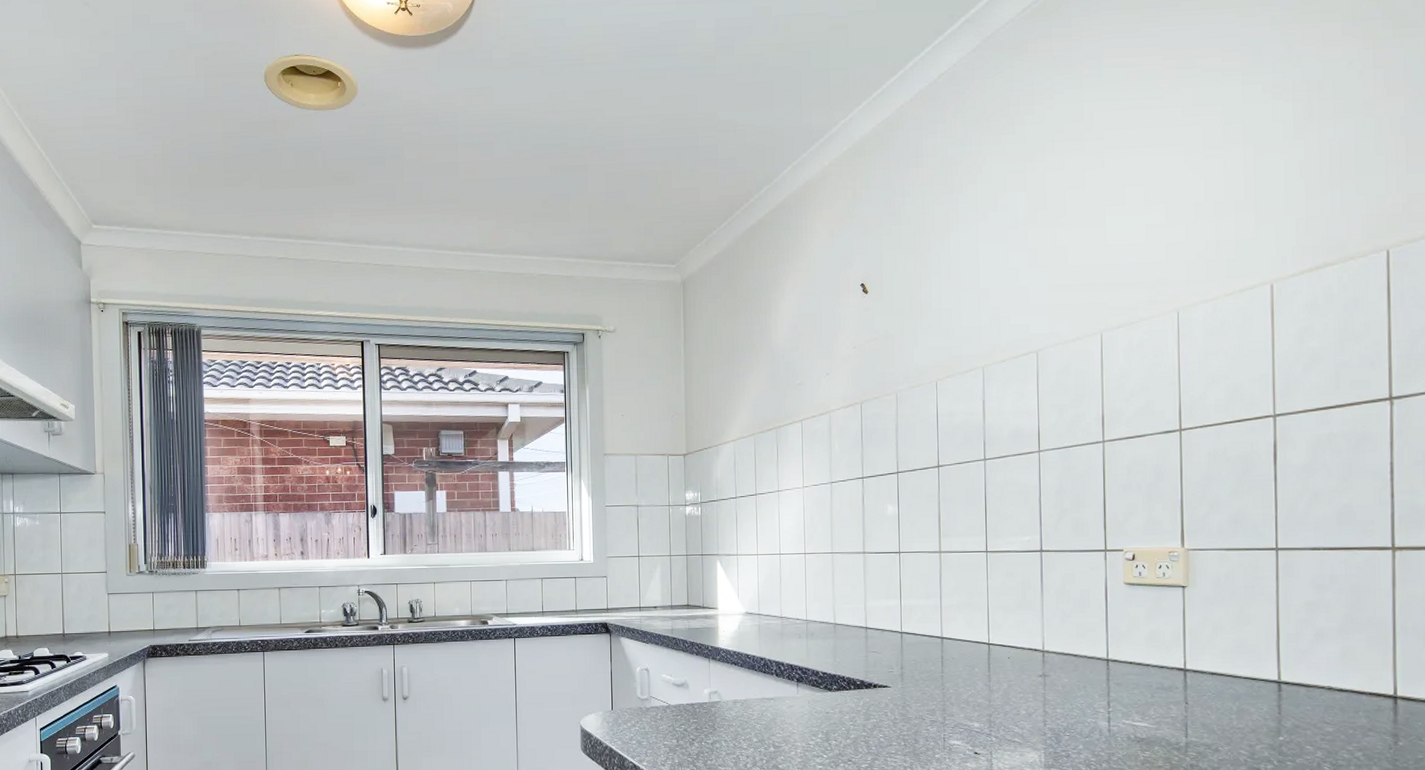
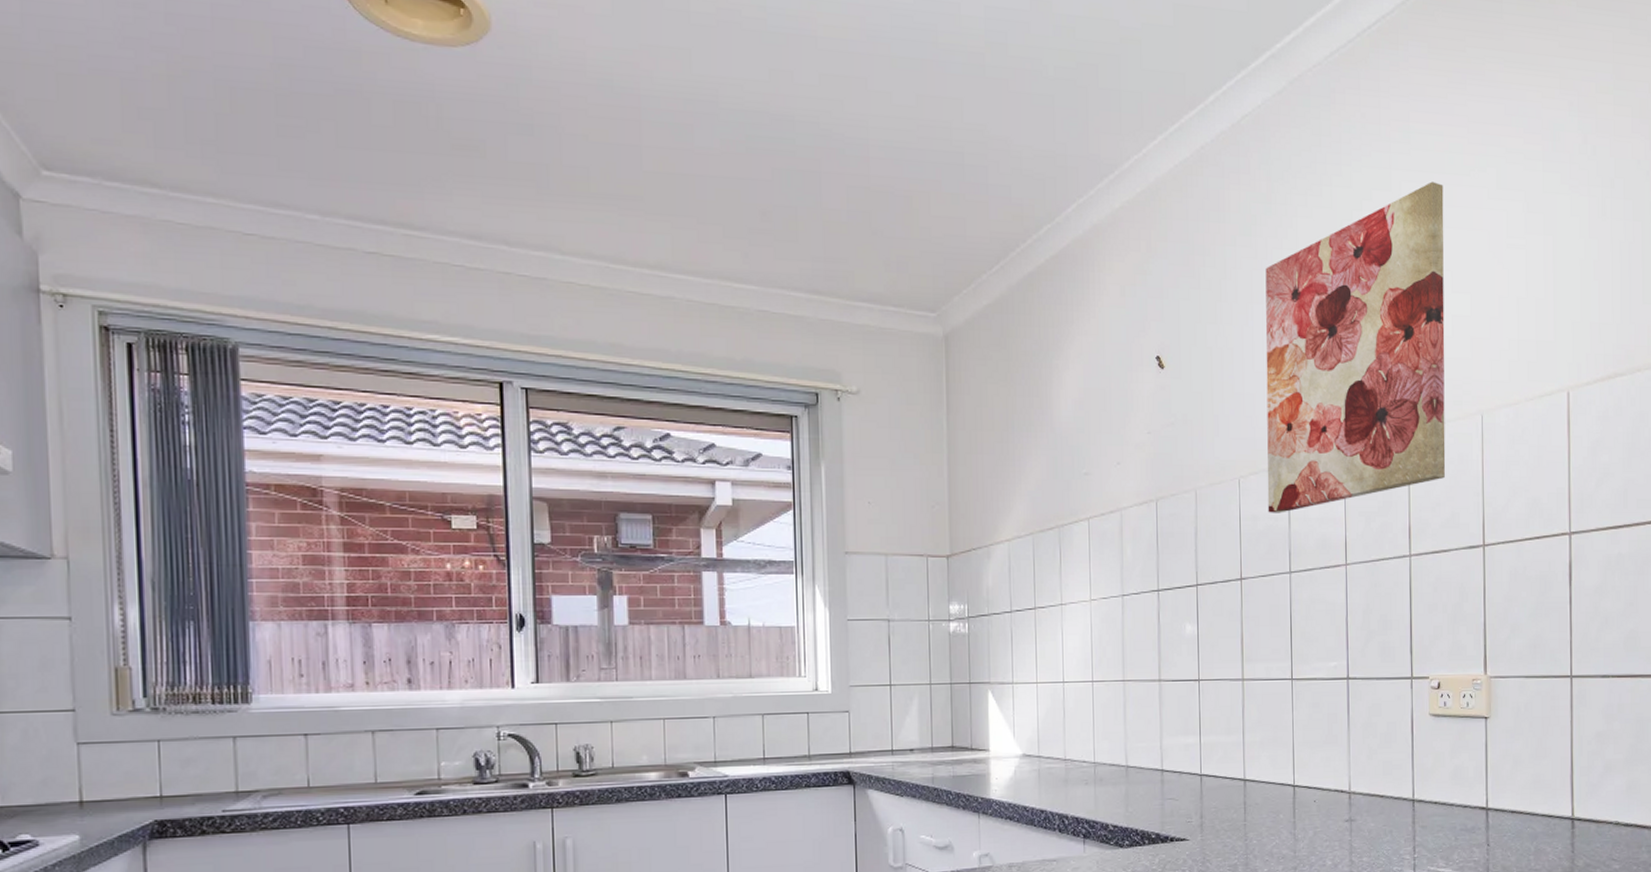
wall art: none [961,108,1140,409] -> present [1265,181,1446,513]

